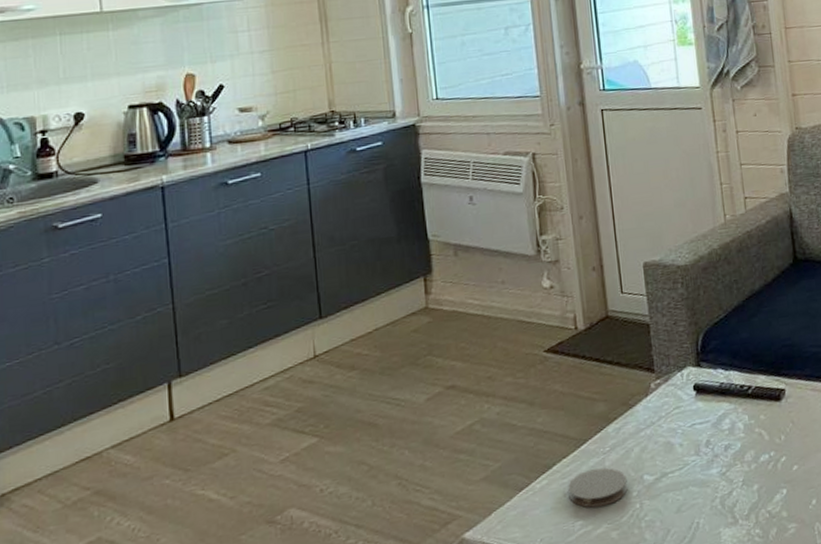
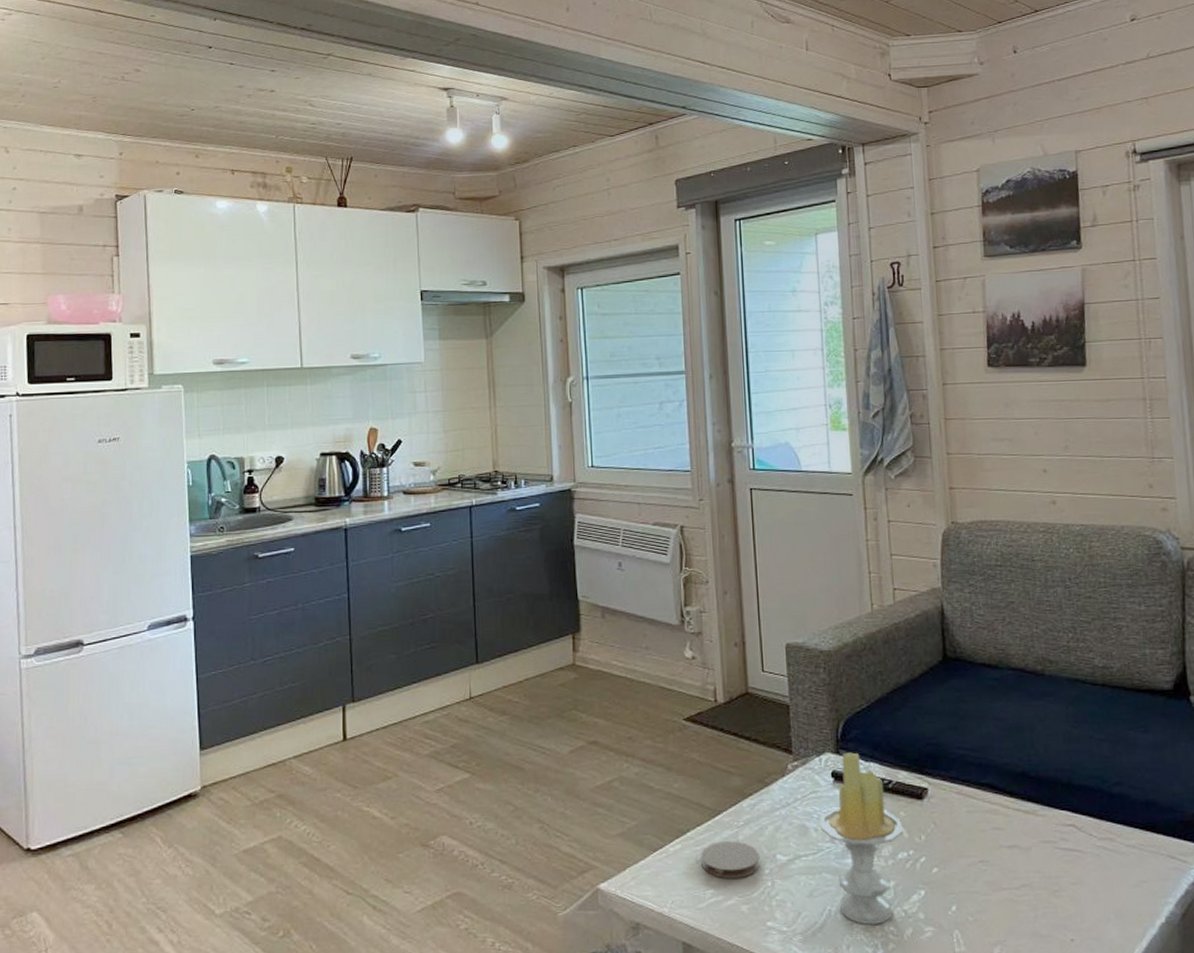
candle: none [684,363,764,532] -> present [819,752,903,924]

